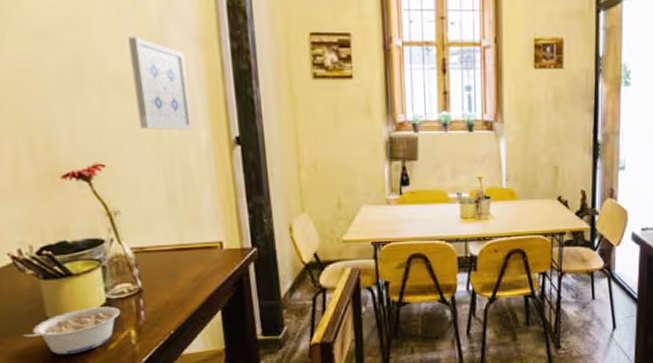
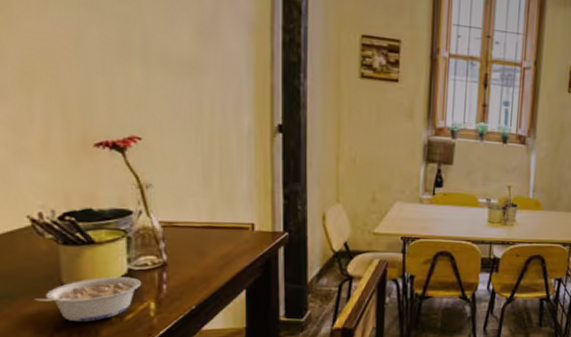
wall art: present [128,37,193,131] -> none [179,16,236,114]

